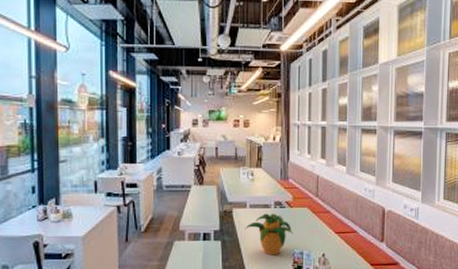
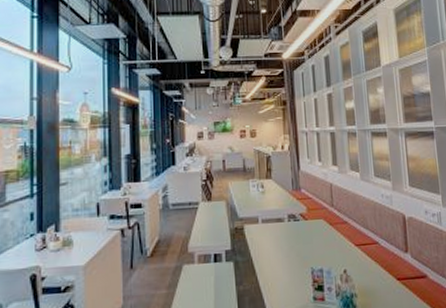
potted plant: present [245,213,294,255] -> none [259,227,311,275]

